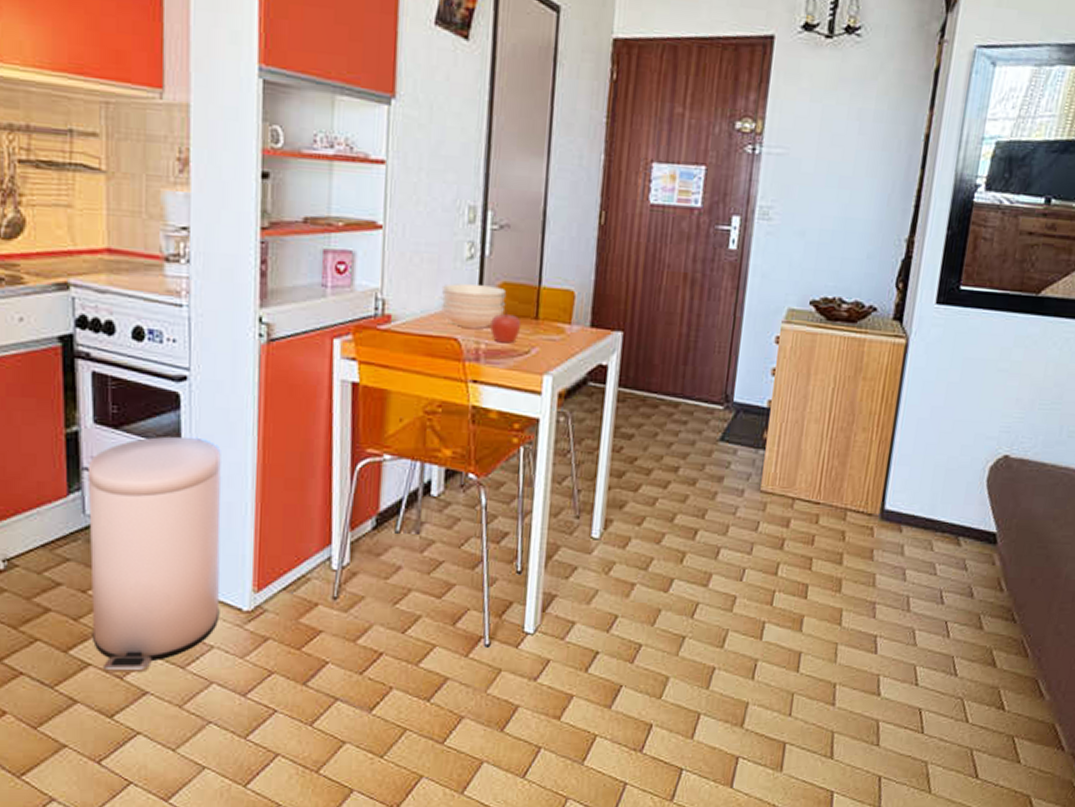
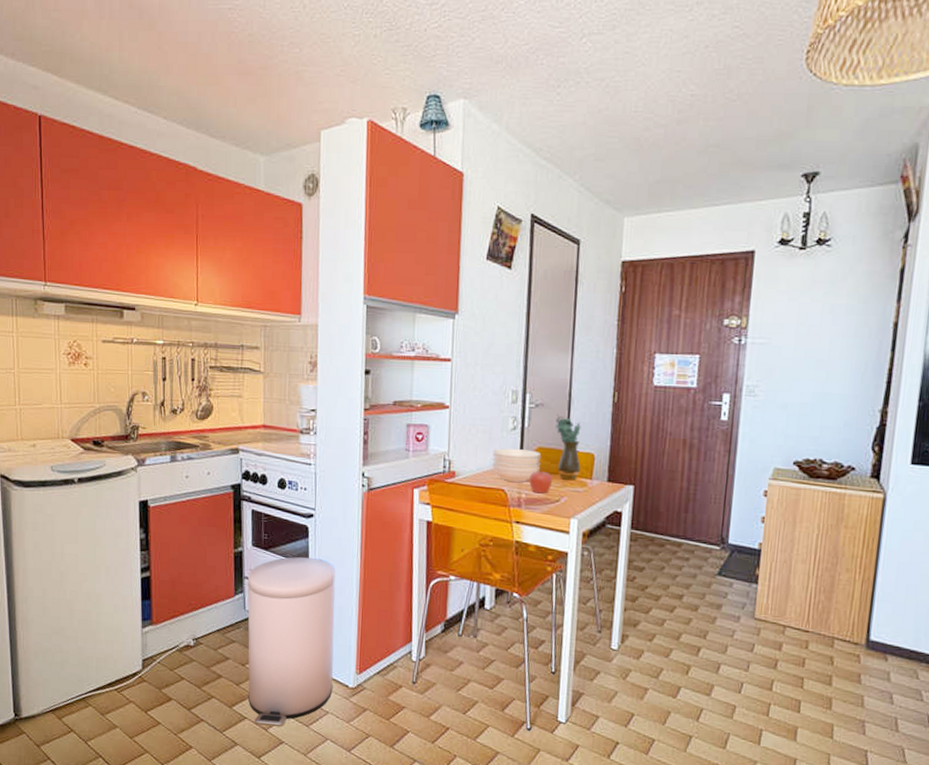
vase: none [525,238,558,327] -> present [555,414,581,482]

